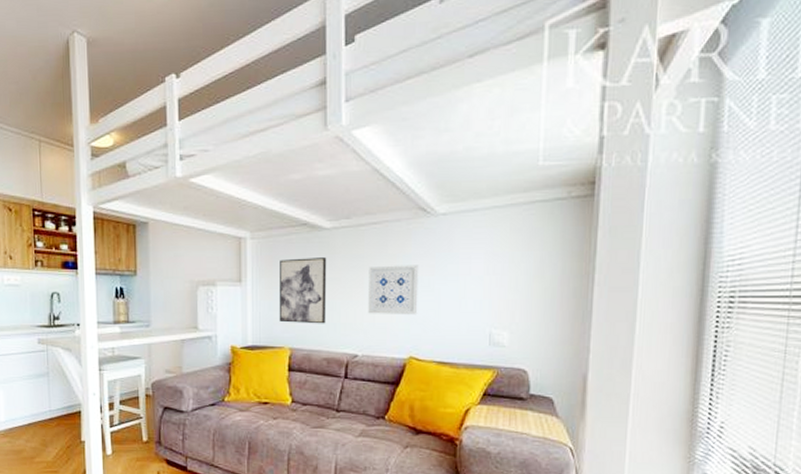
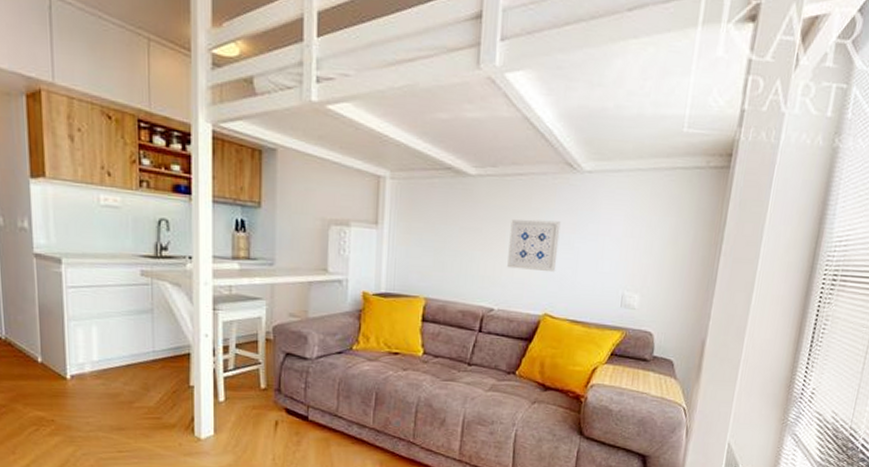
wall art: present [278,257,327,324] -> none [415,204,469,275]

